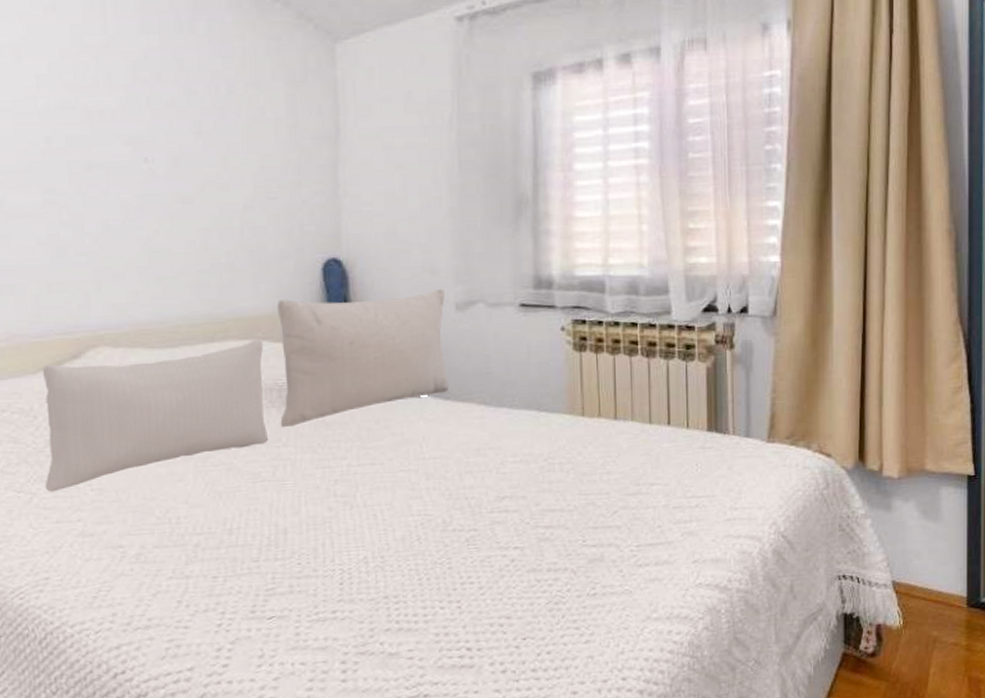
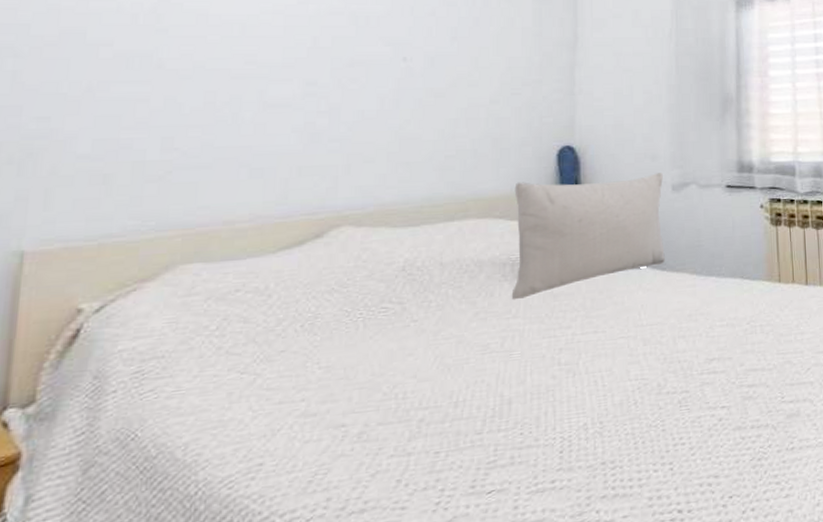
pillow: present [42,340,268,492] -> none [270,218,501,372]

